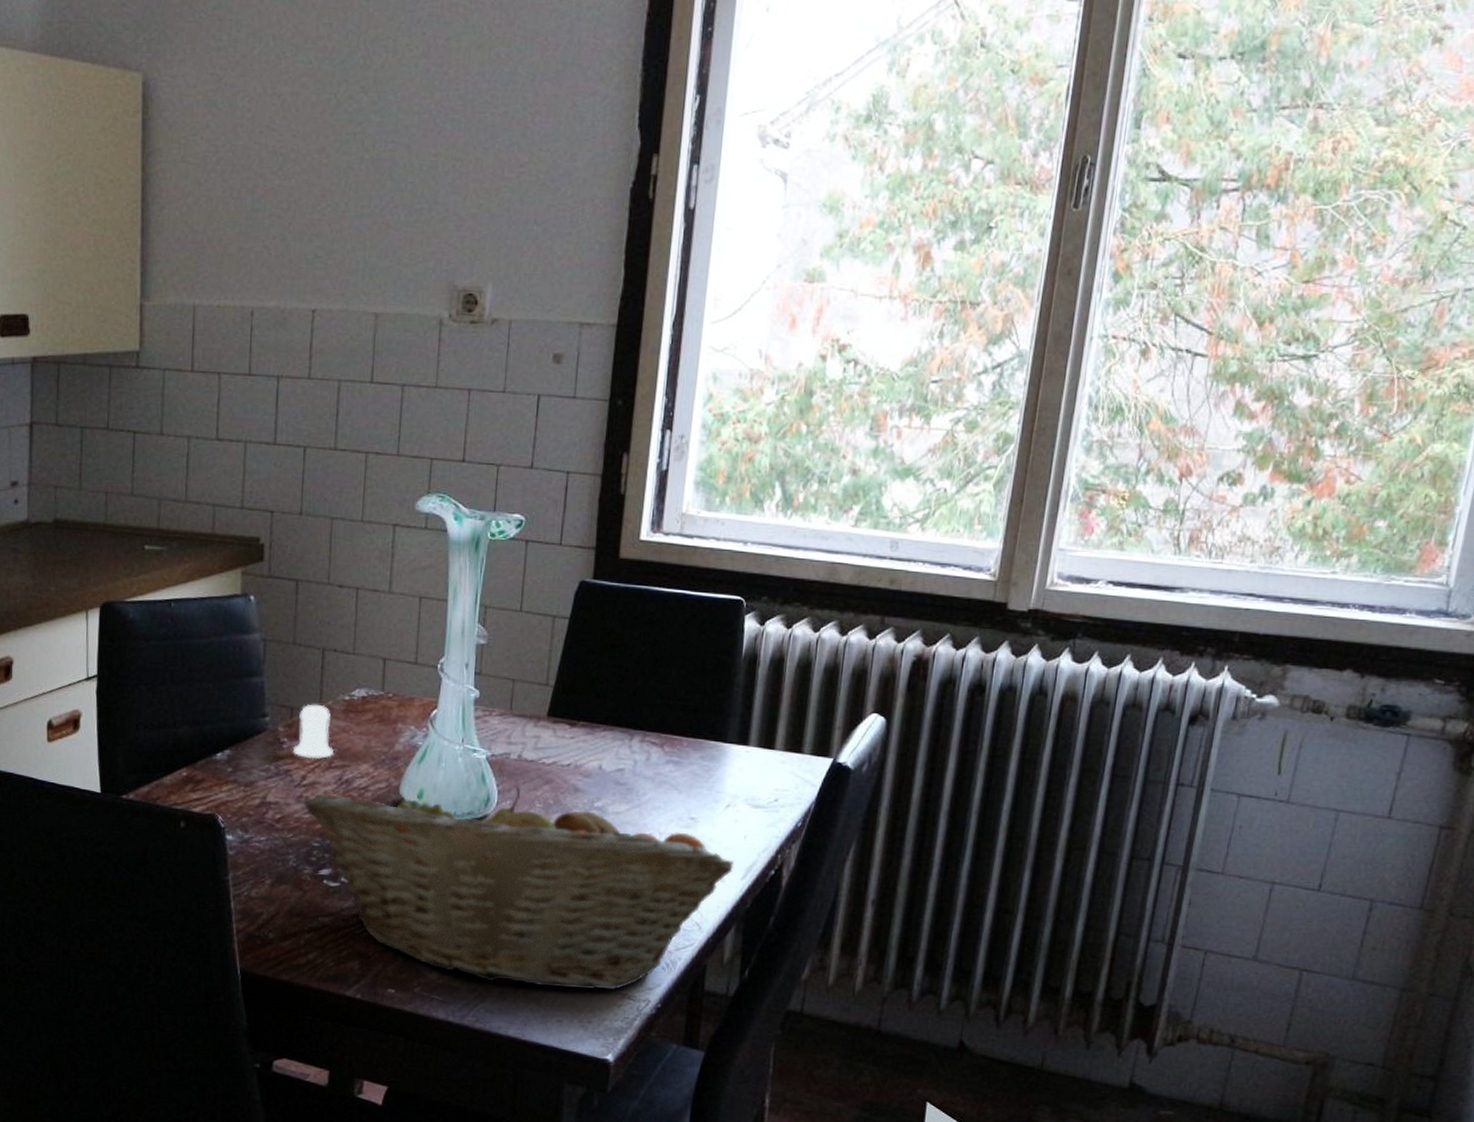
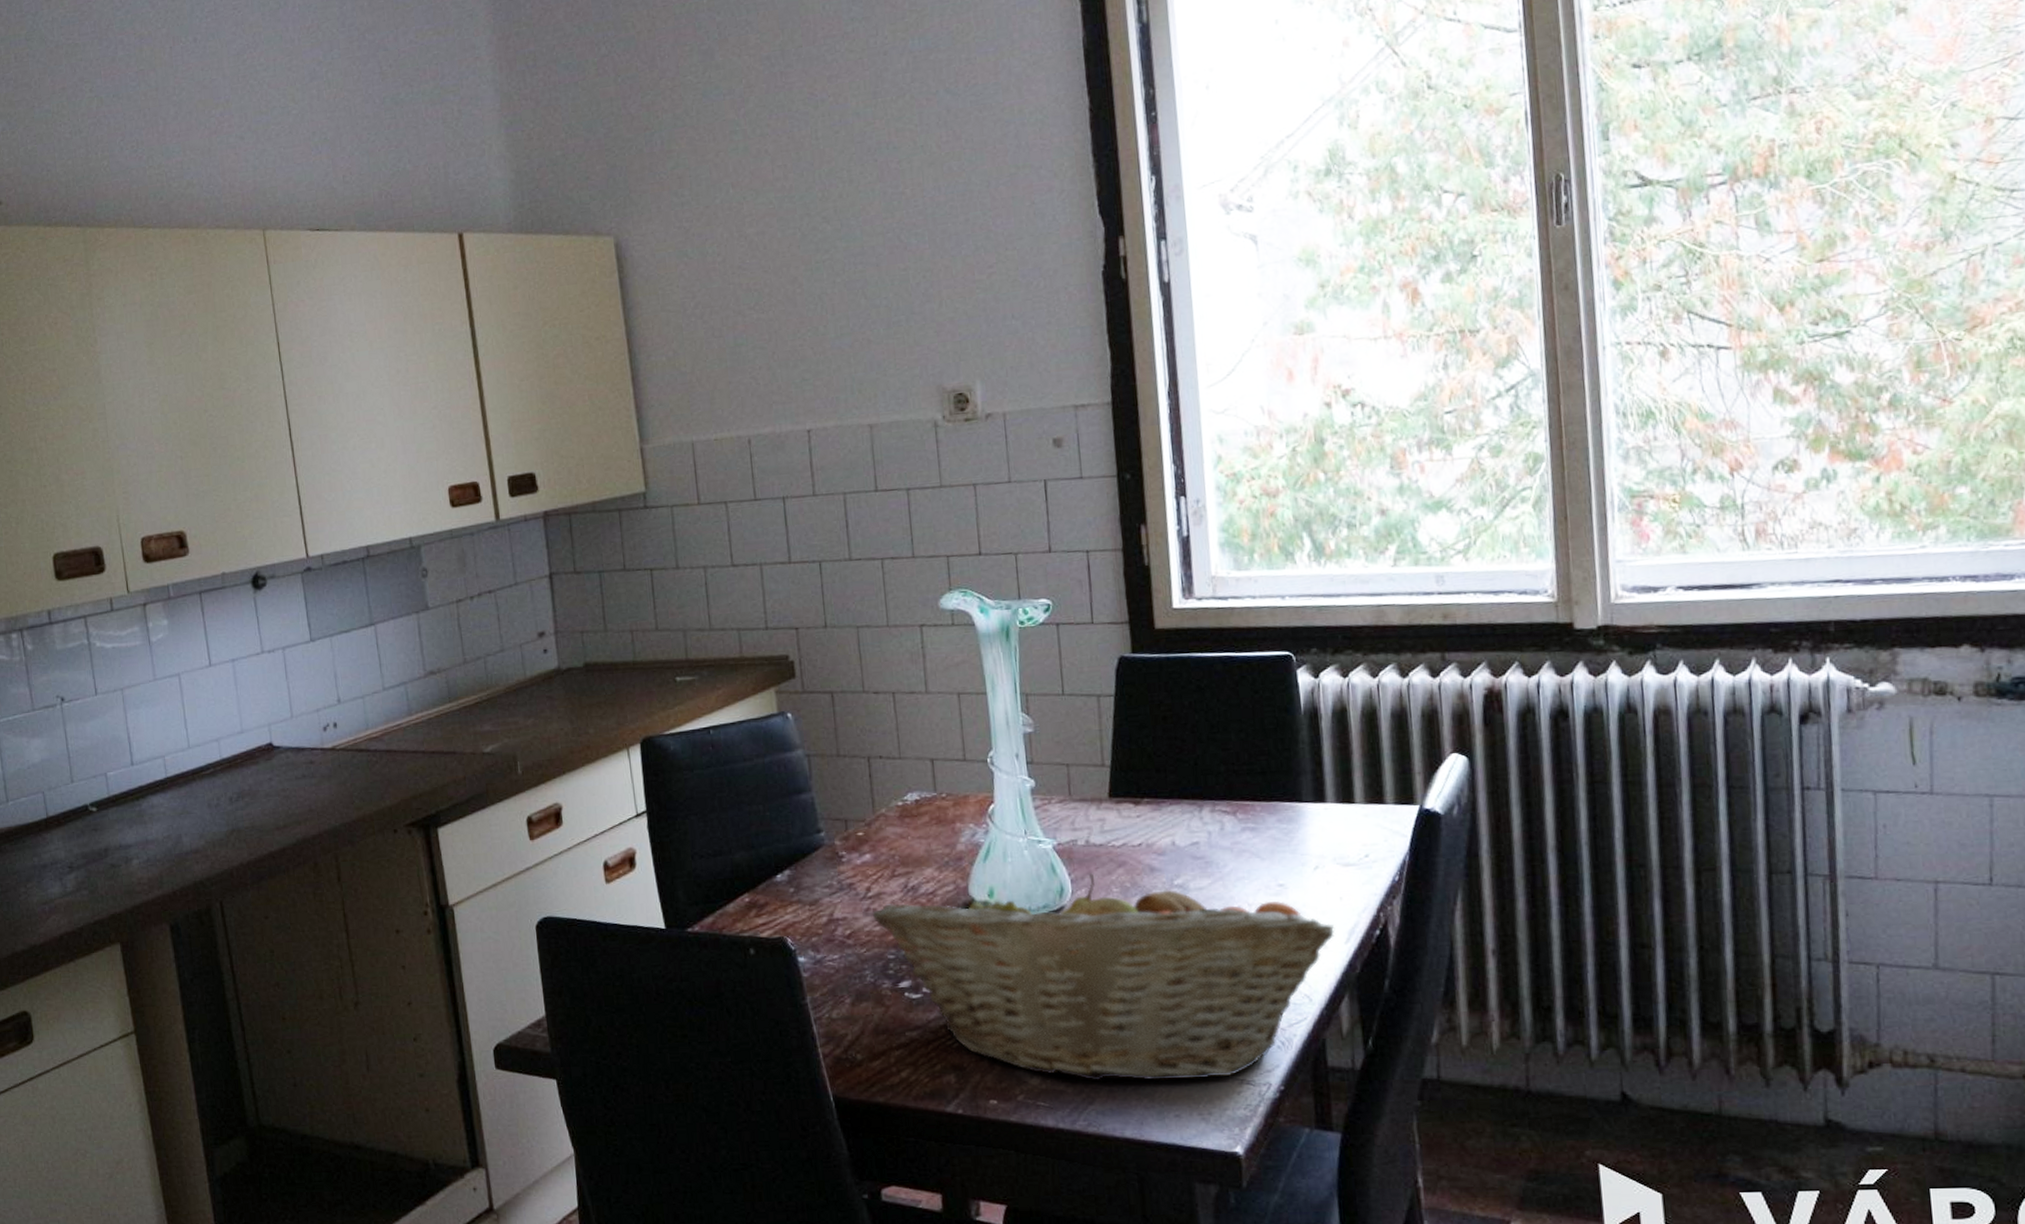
salt shaker: present [292,704,335,760] -> none [852,813,896,870]

